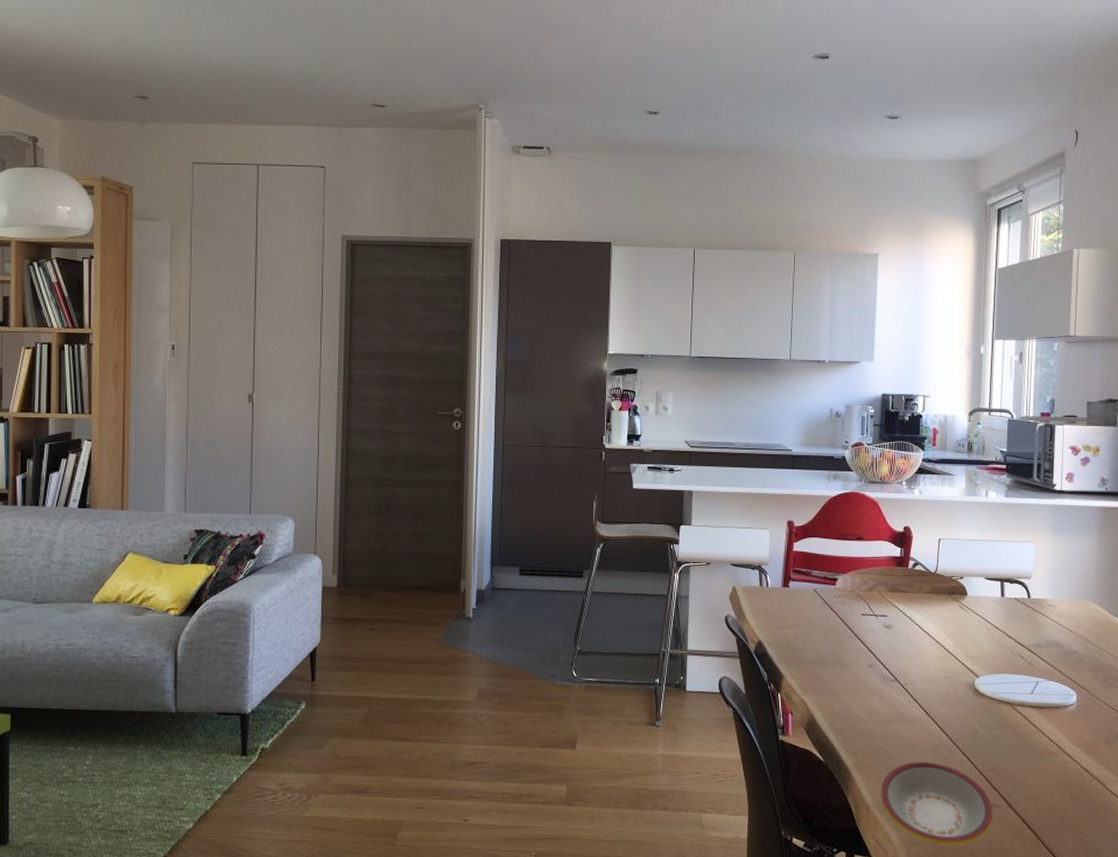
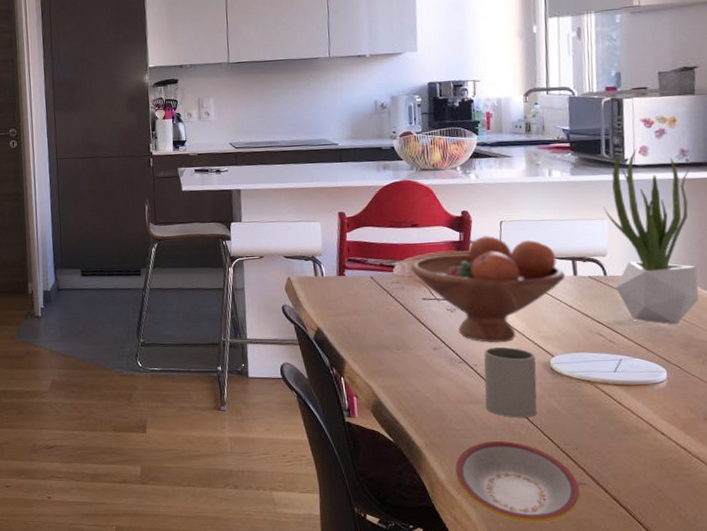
fruit bowl: none [853,552,994,662] -> present [411,235,565,343]
mug: none [913,665,962,738] -> present [484,346,537,418]
potted plant: none [1032,475,1109,649] -> present [604,149,699,325]

